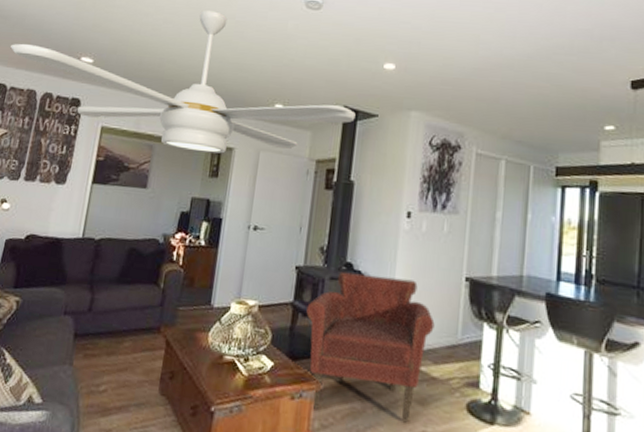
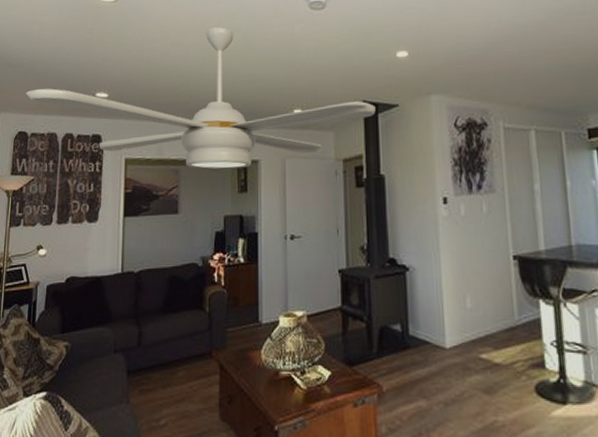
leather: present [306,271,435,423] -> none [356,266,489,415]

